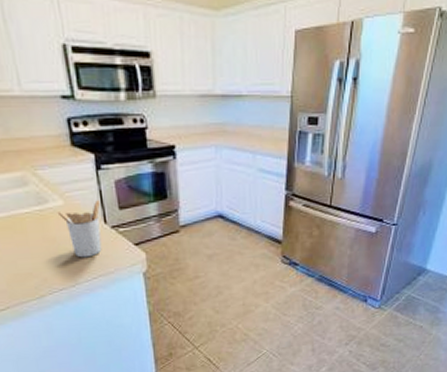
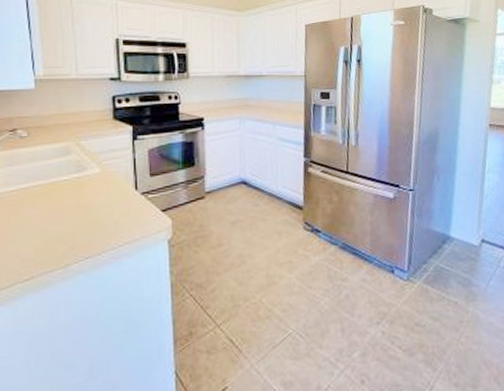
utensil holder: present [57,200,102,258] -> none [93,168,134,225]

